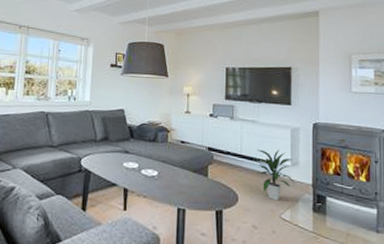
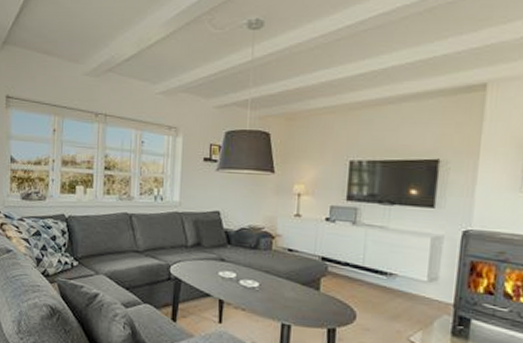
indoor plant: present [255,149,294,201] -> none [381,260,431,321]

